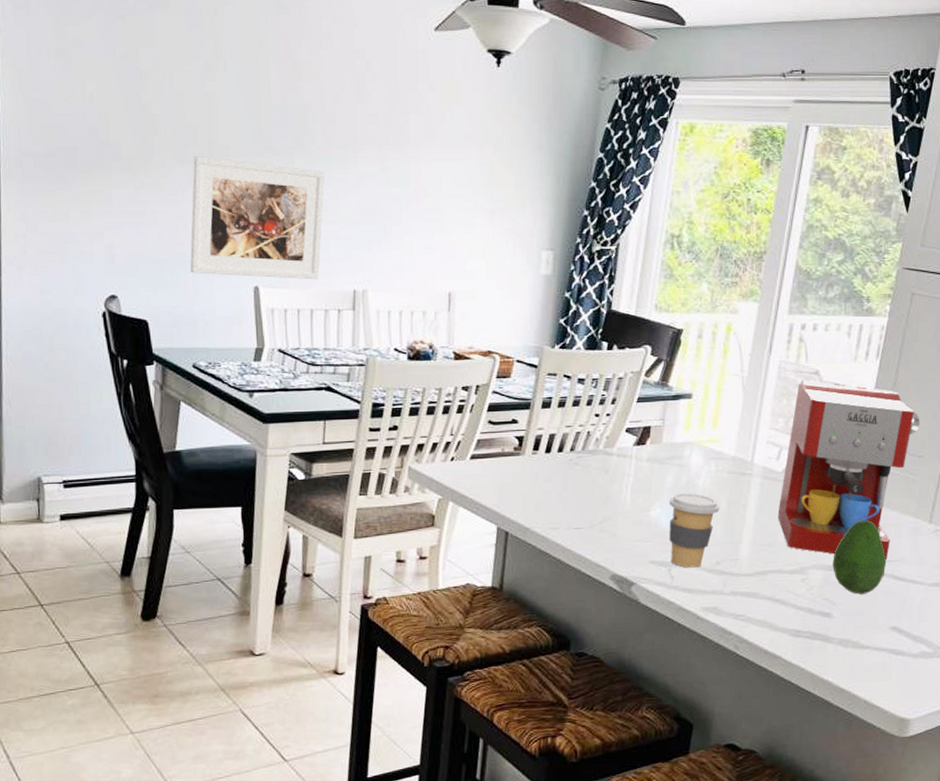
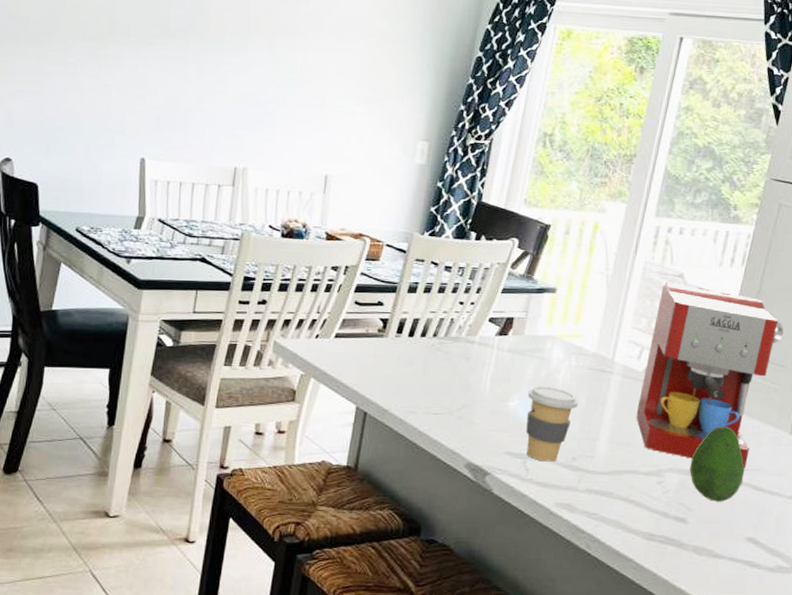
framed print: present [189,157,325,280] -> none [81,34,216,156]

